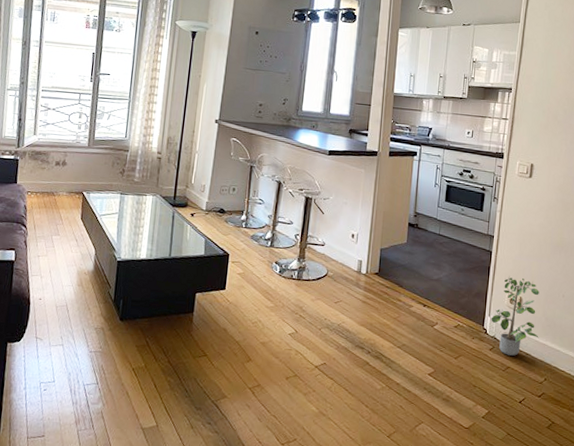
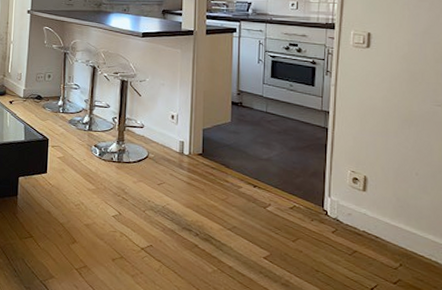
potted plant: present [491,276,539,356] -> none [331,154,390,239]

